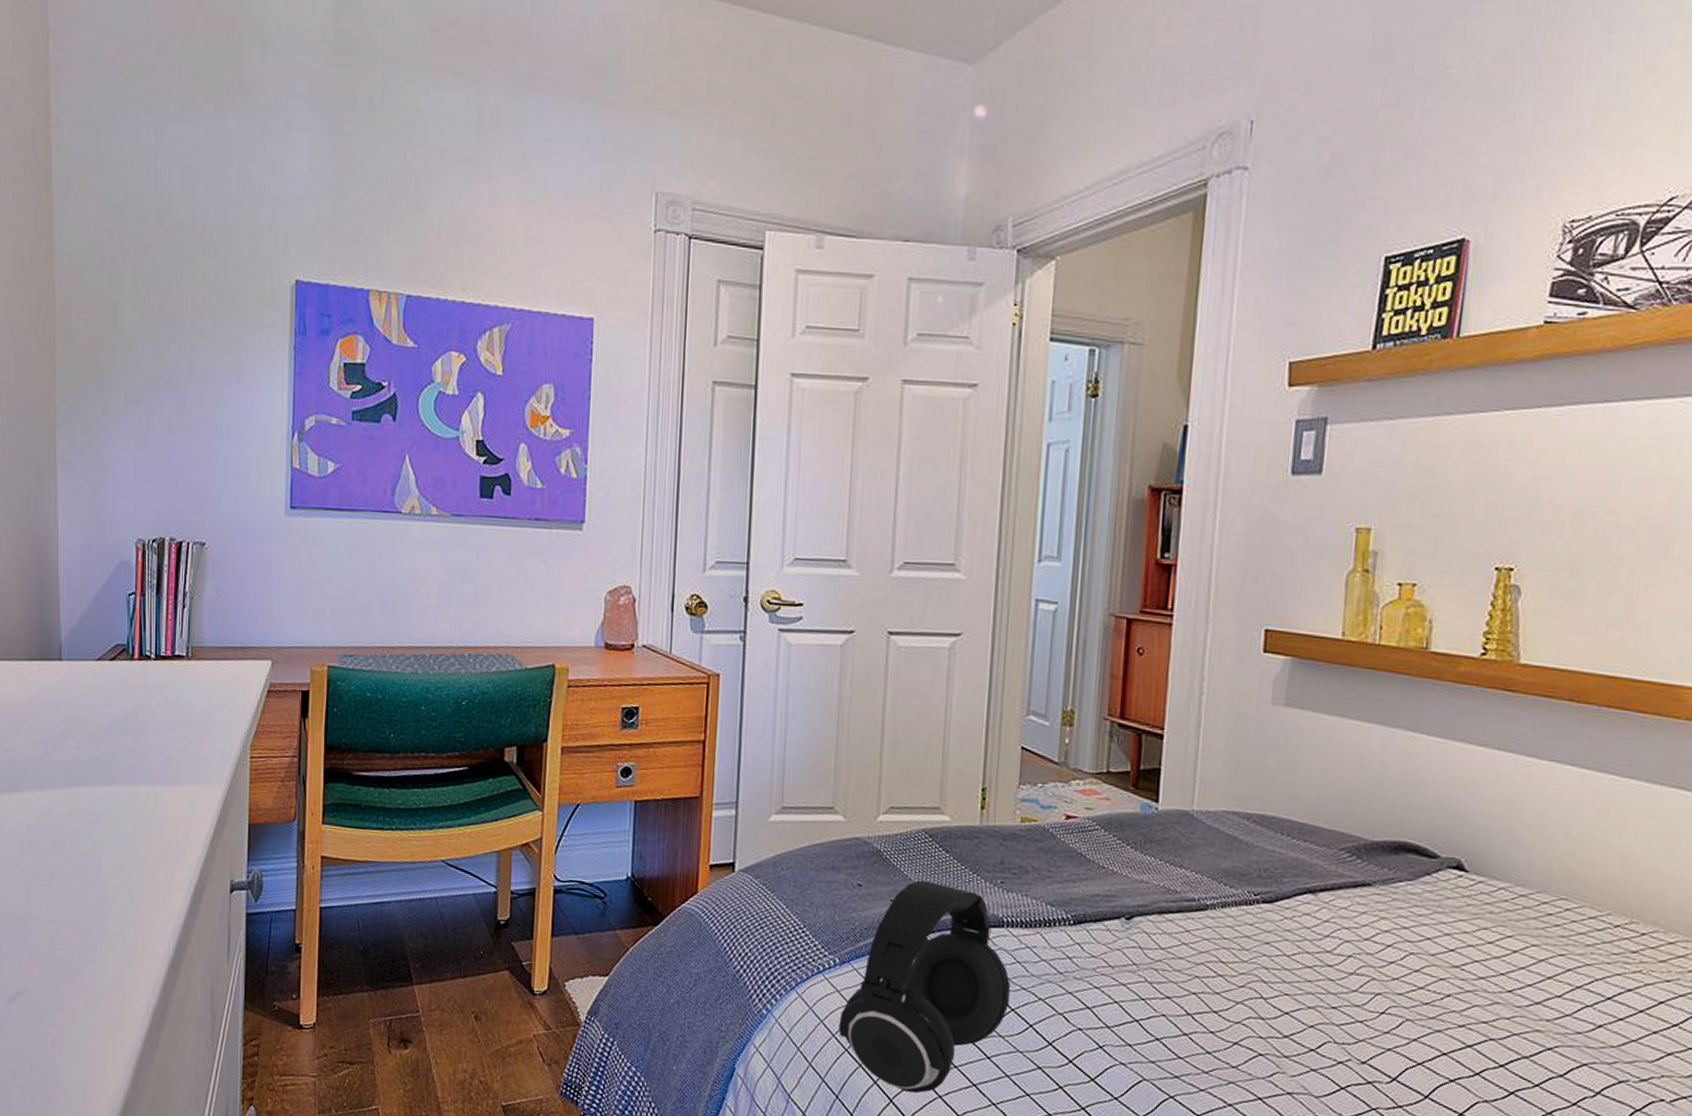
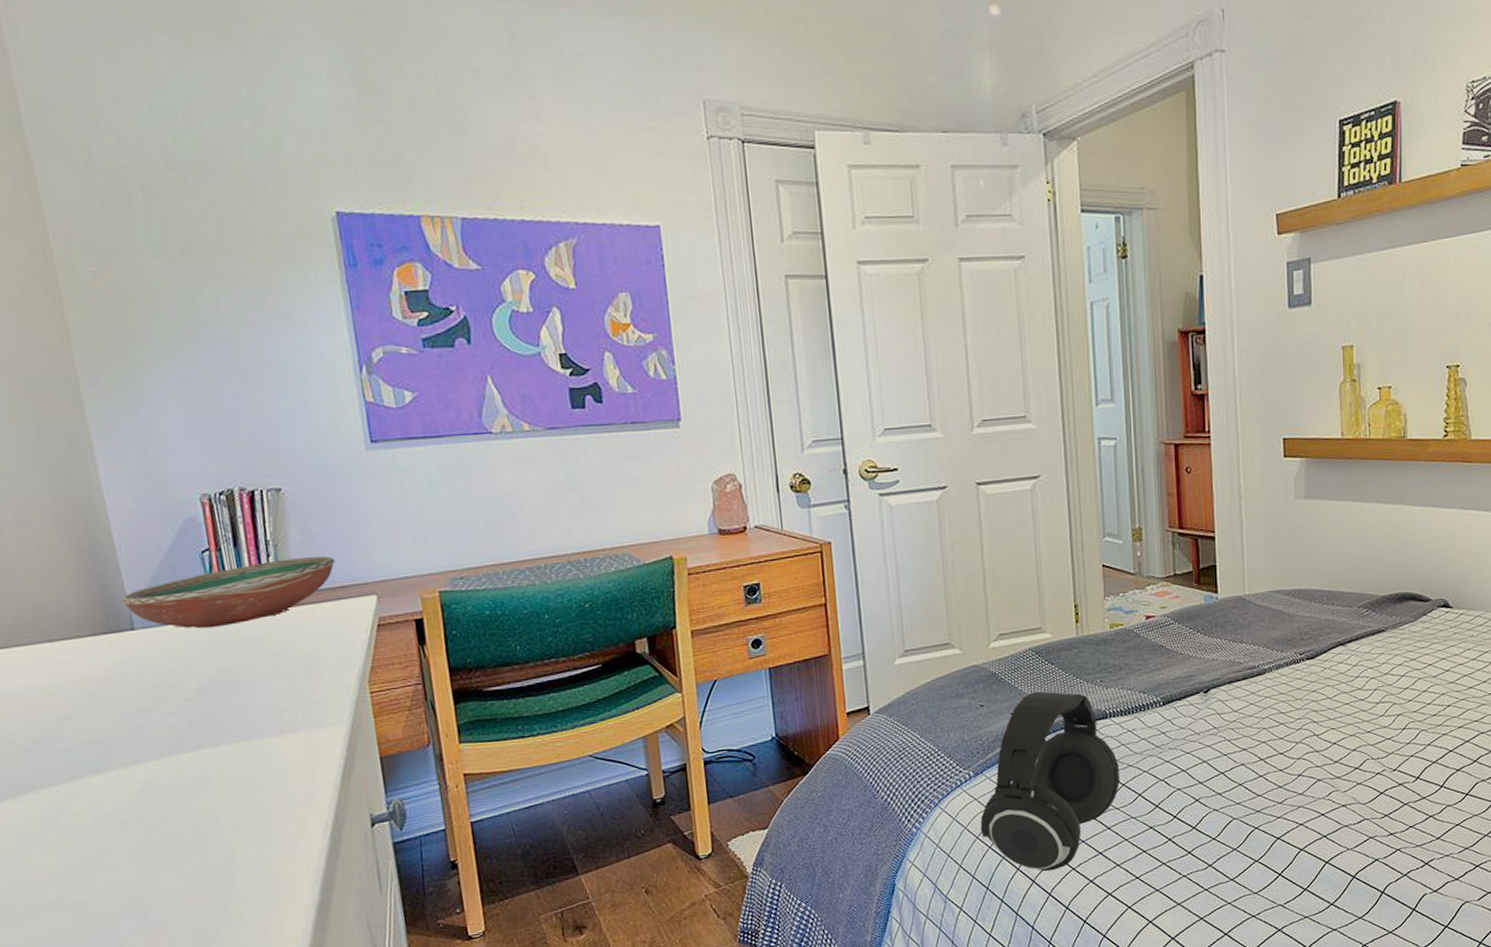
decorative bowl: none [55,612,241,670] -> present [120,556,336,629]

